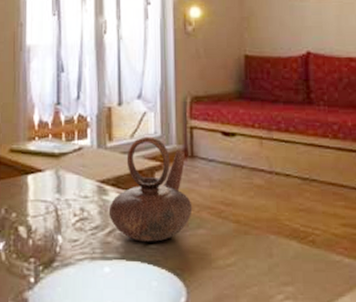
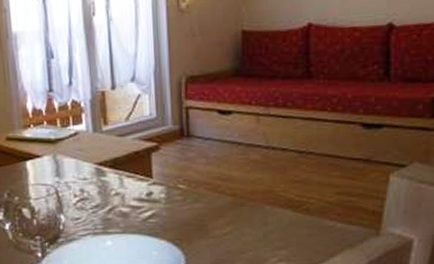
teapot: present [108,137,193,242] -> none [107,118,190,217]

